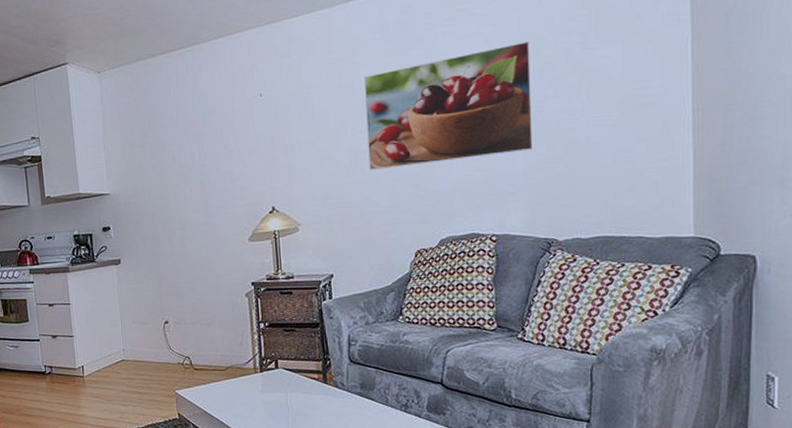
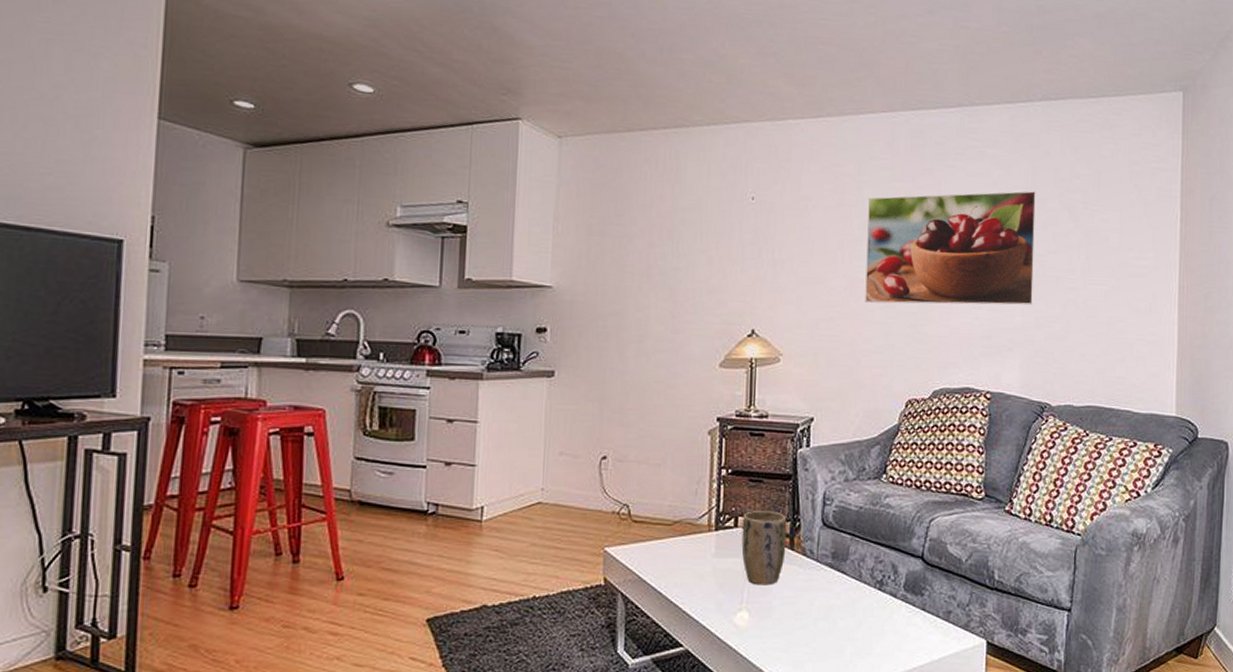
plant pot: none [281,353,321,413] -> present [741,511,787,586]

